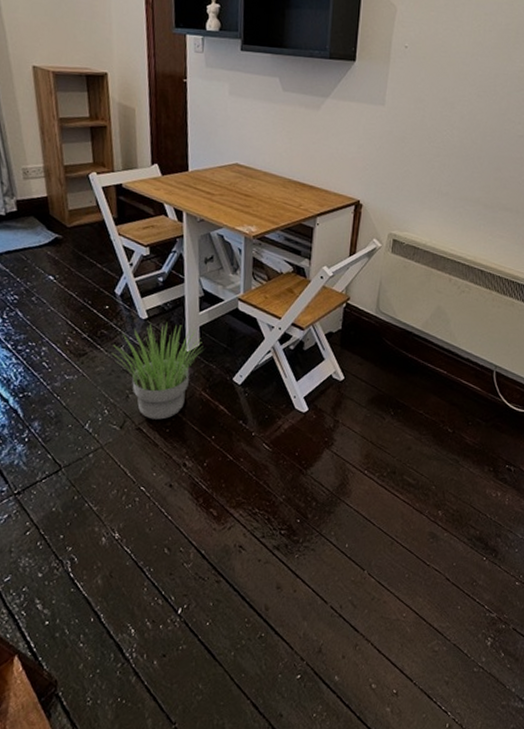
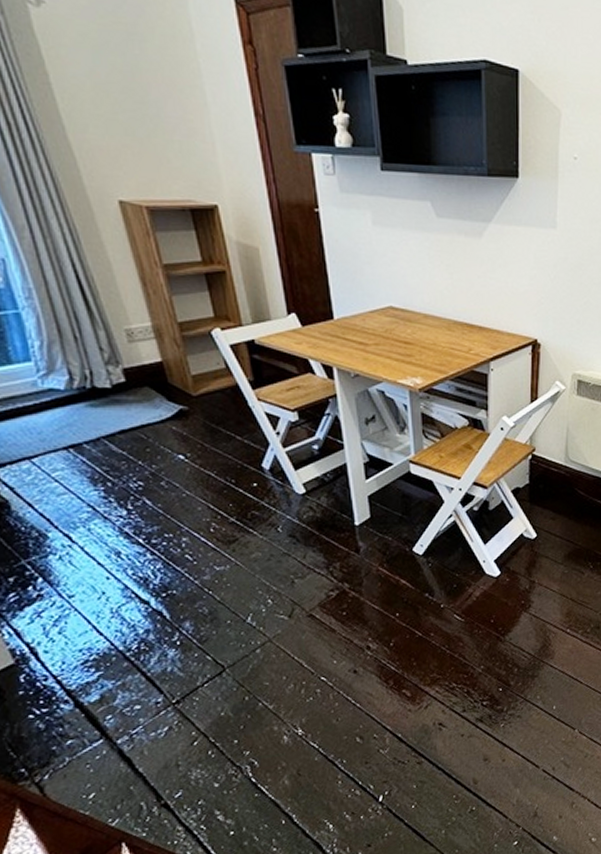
potted plant: present [111,323,203,420] -> none [267,496,375,604]

